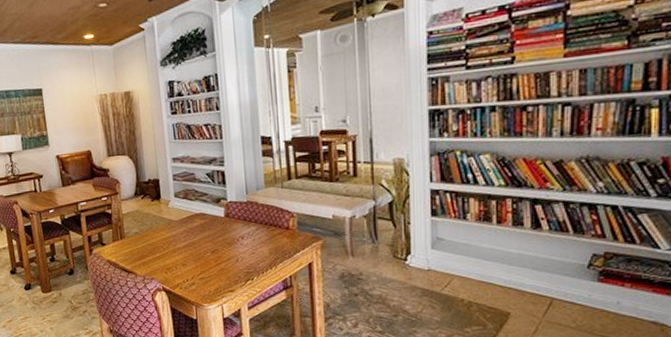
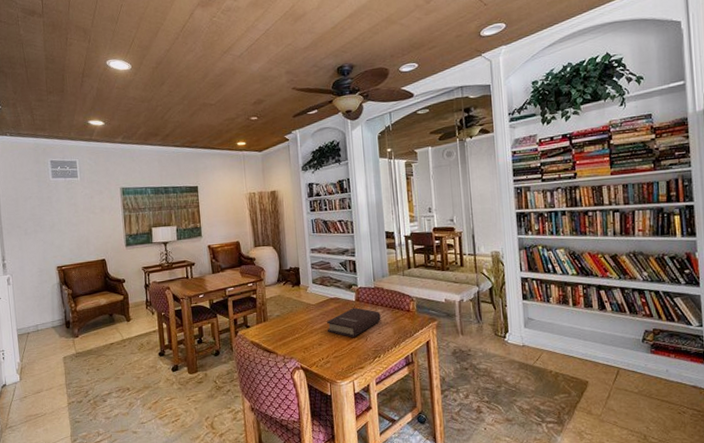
book: none [192,224,255,258] -> present [327,307,381,338]

